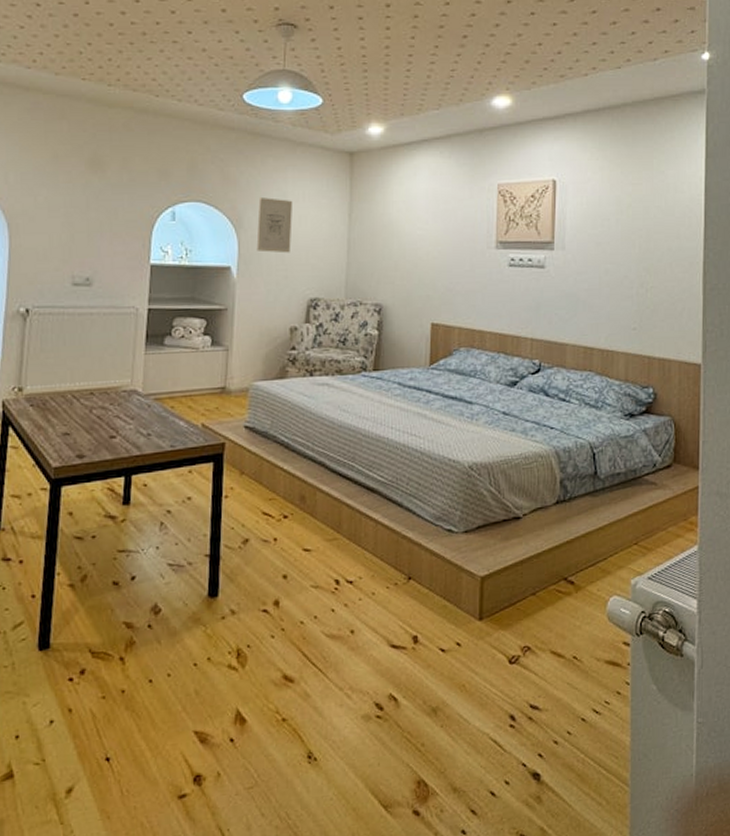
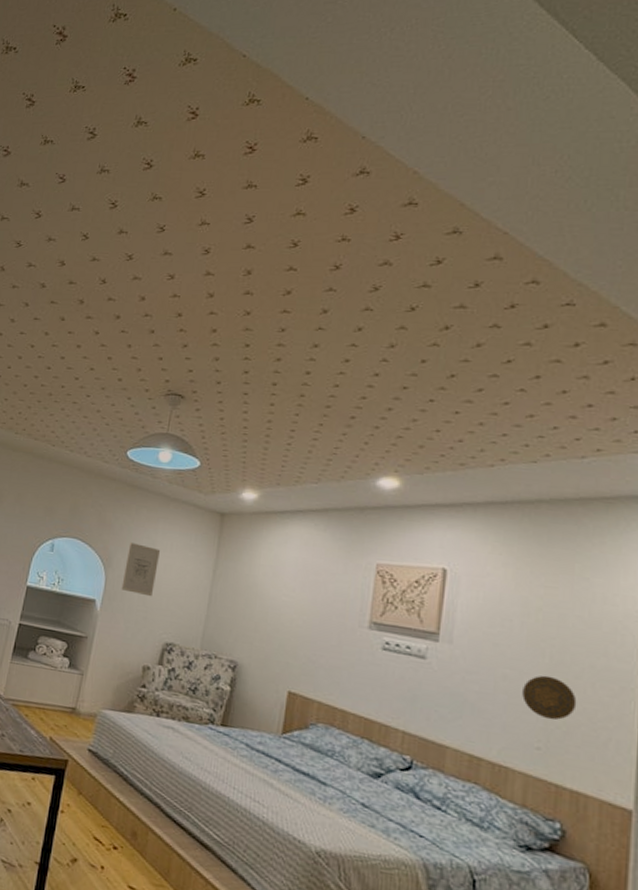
decorative plate: none [621,264,660,302] -> present [522,675,577,720]

